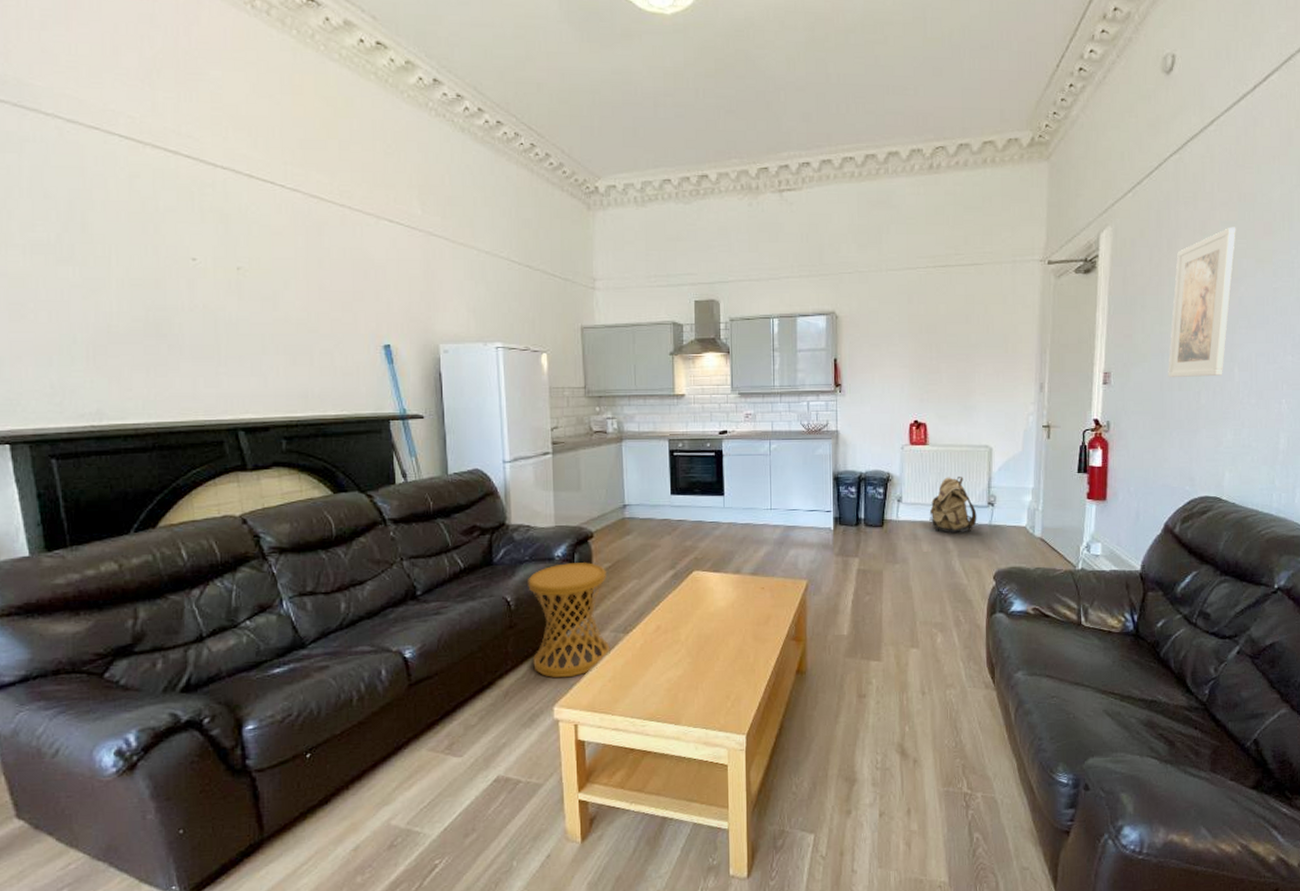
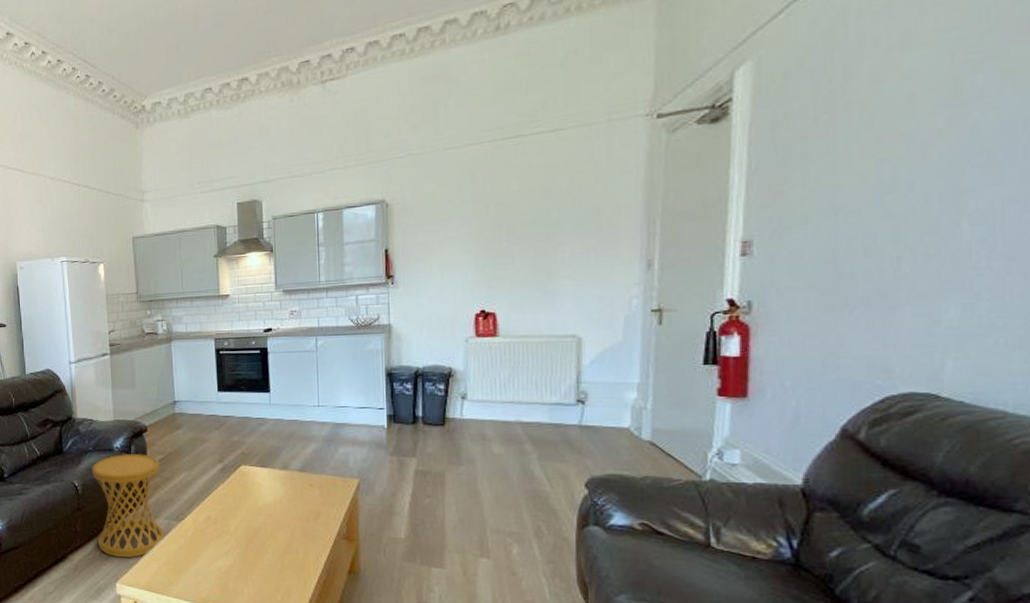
backpack: present [929,477,977,533] -> none [501,371,562,433]
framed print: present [1168,227,1236,378] -> none [845,32,965,242]

